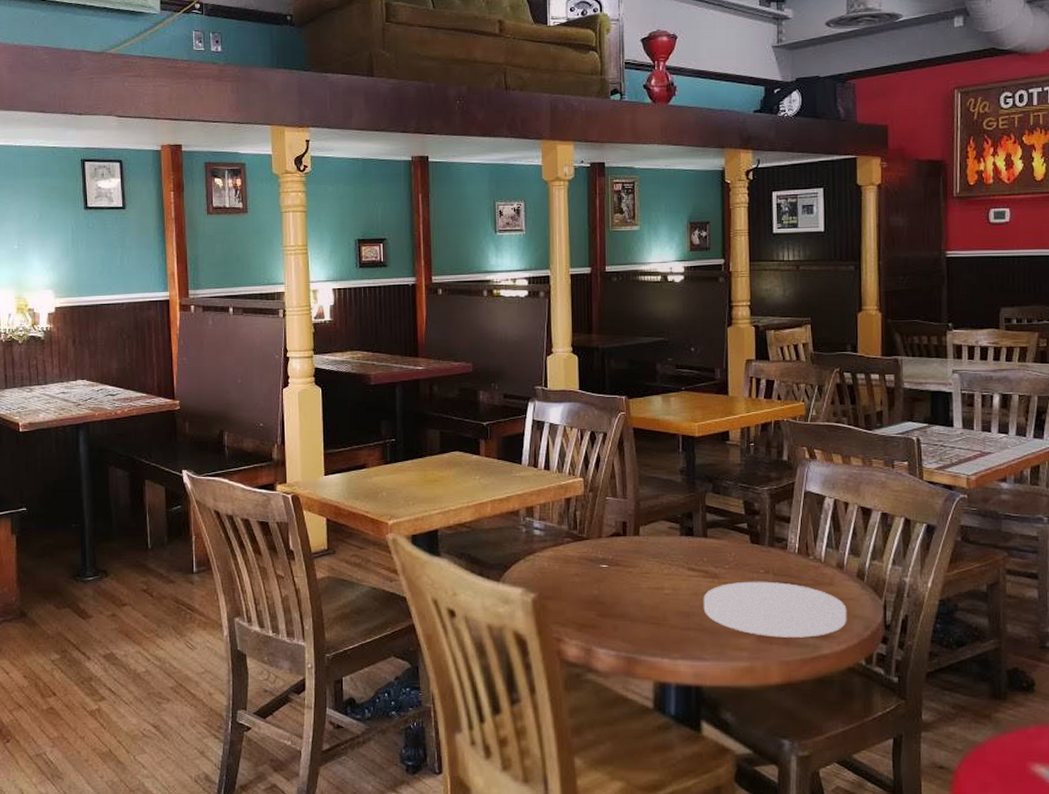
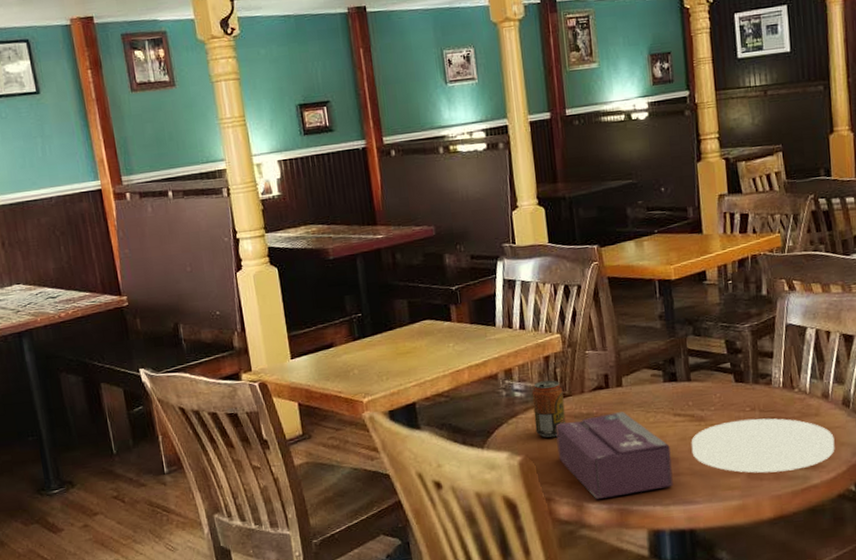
beverage can: none [551,522,582,579] -> present [532,380,566,438]
tissue box: none [571,560,683,645] -> present [555,412,673,499]

